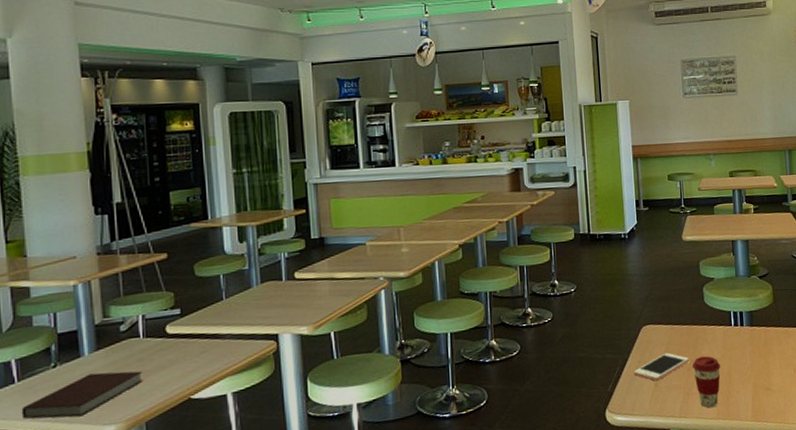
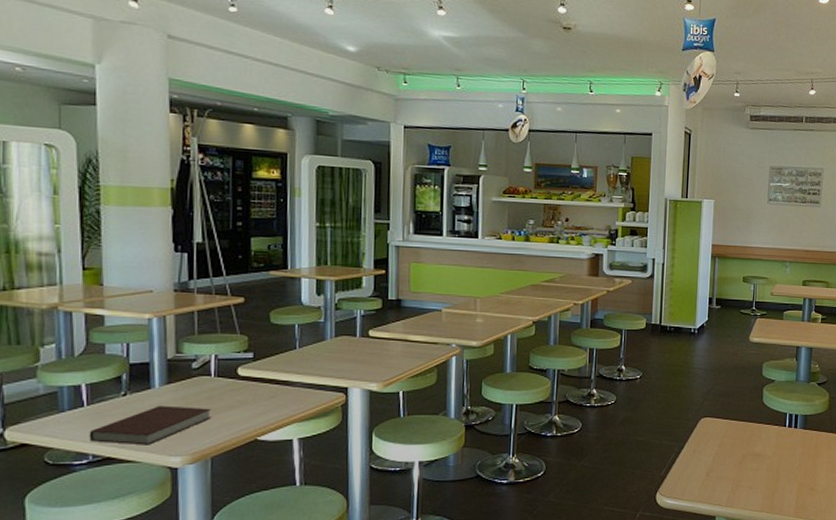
cell phone: present [633,352,689,381] -> none [687,445,741,471]
coffee cup: present [692,356,721,408] -> none [743,452,771,501]

